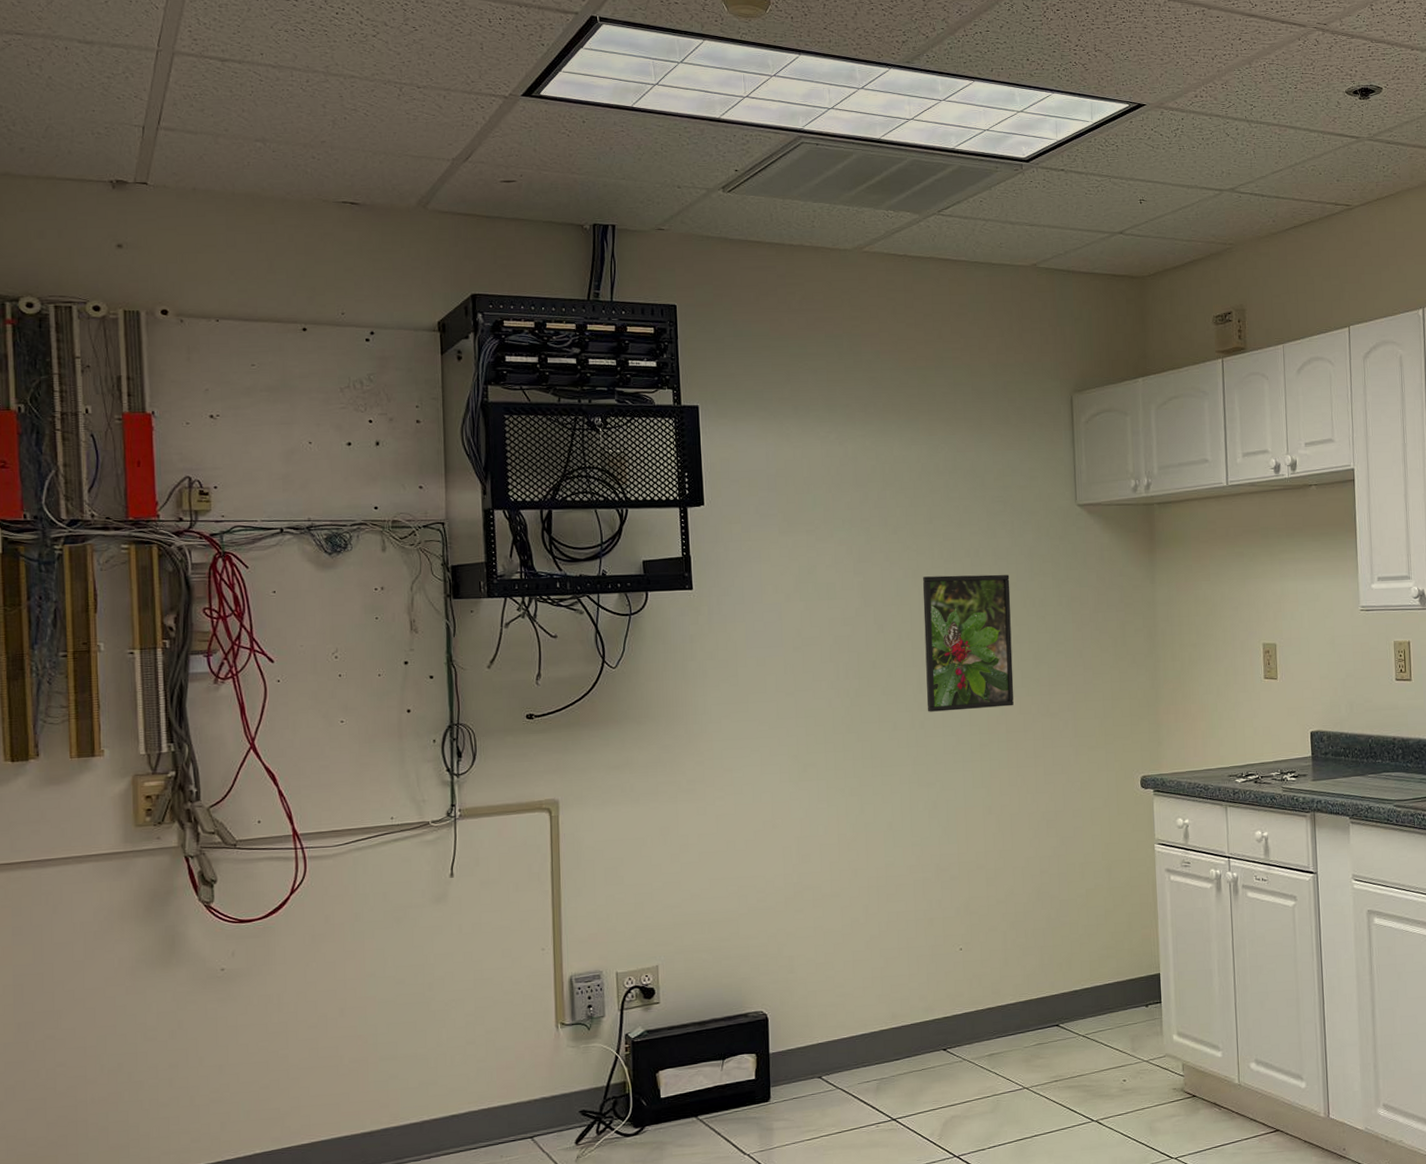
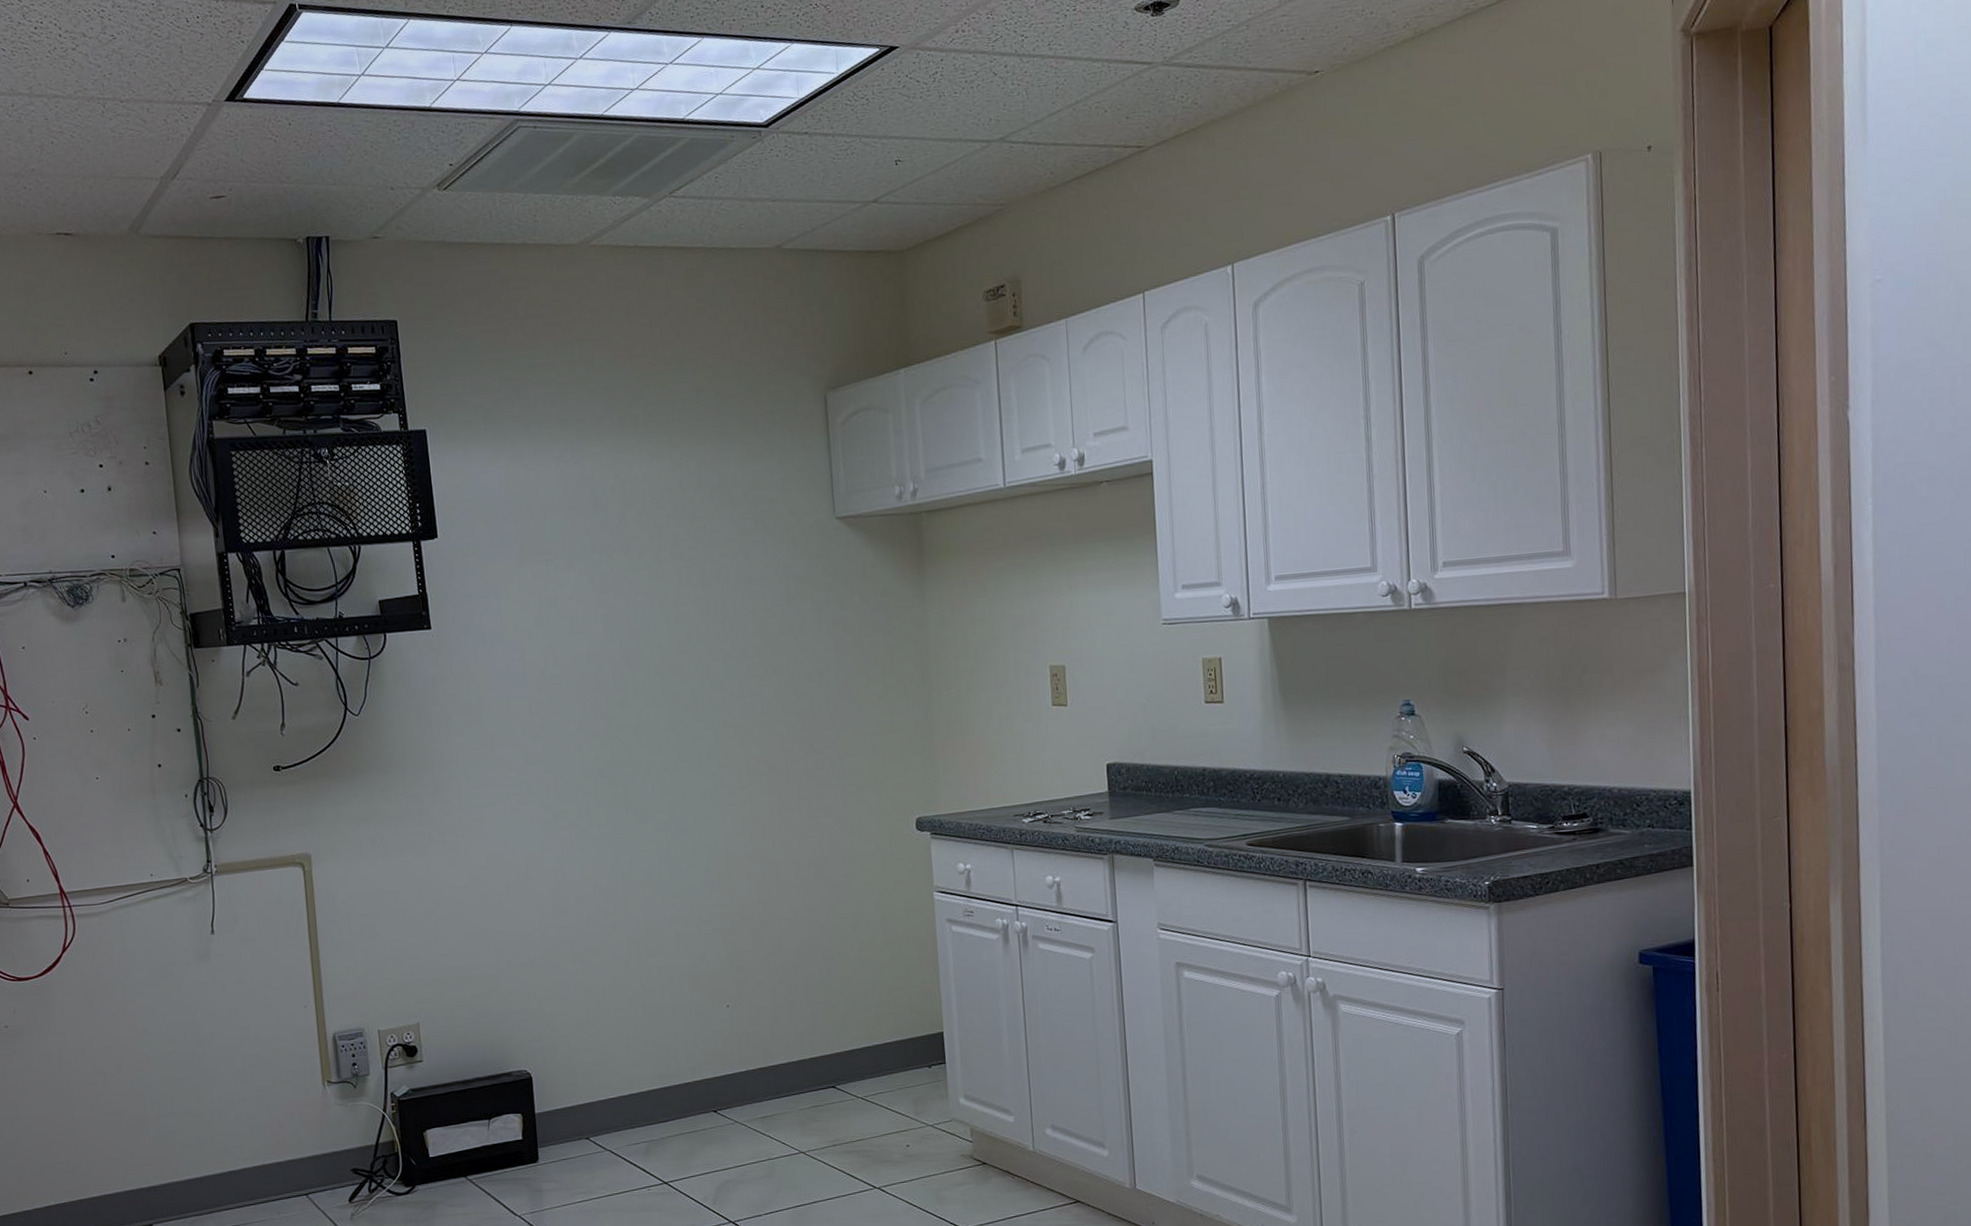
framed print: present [922,574,1014,712] -> none [671,599,774,753]

